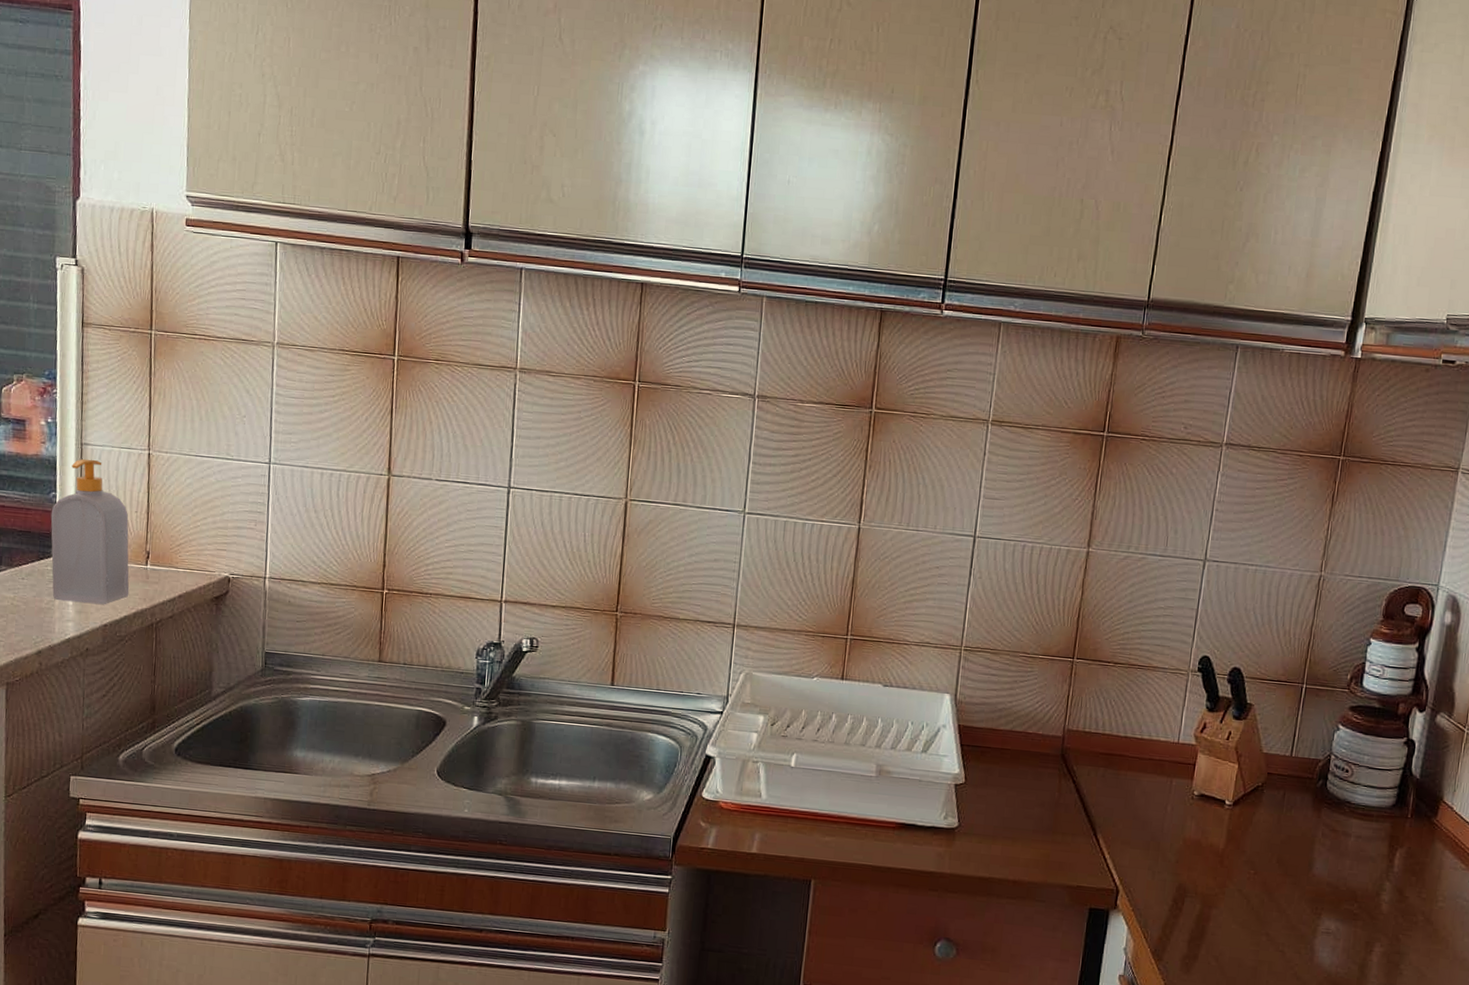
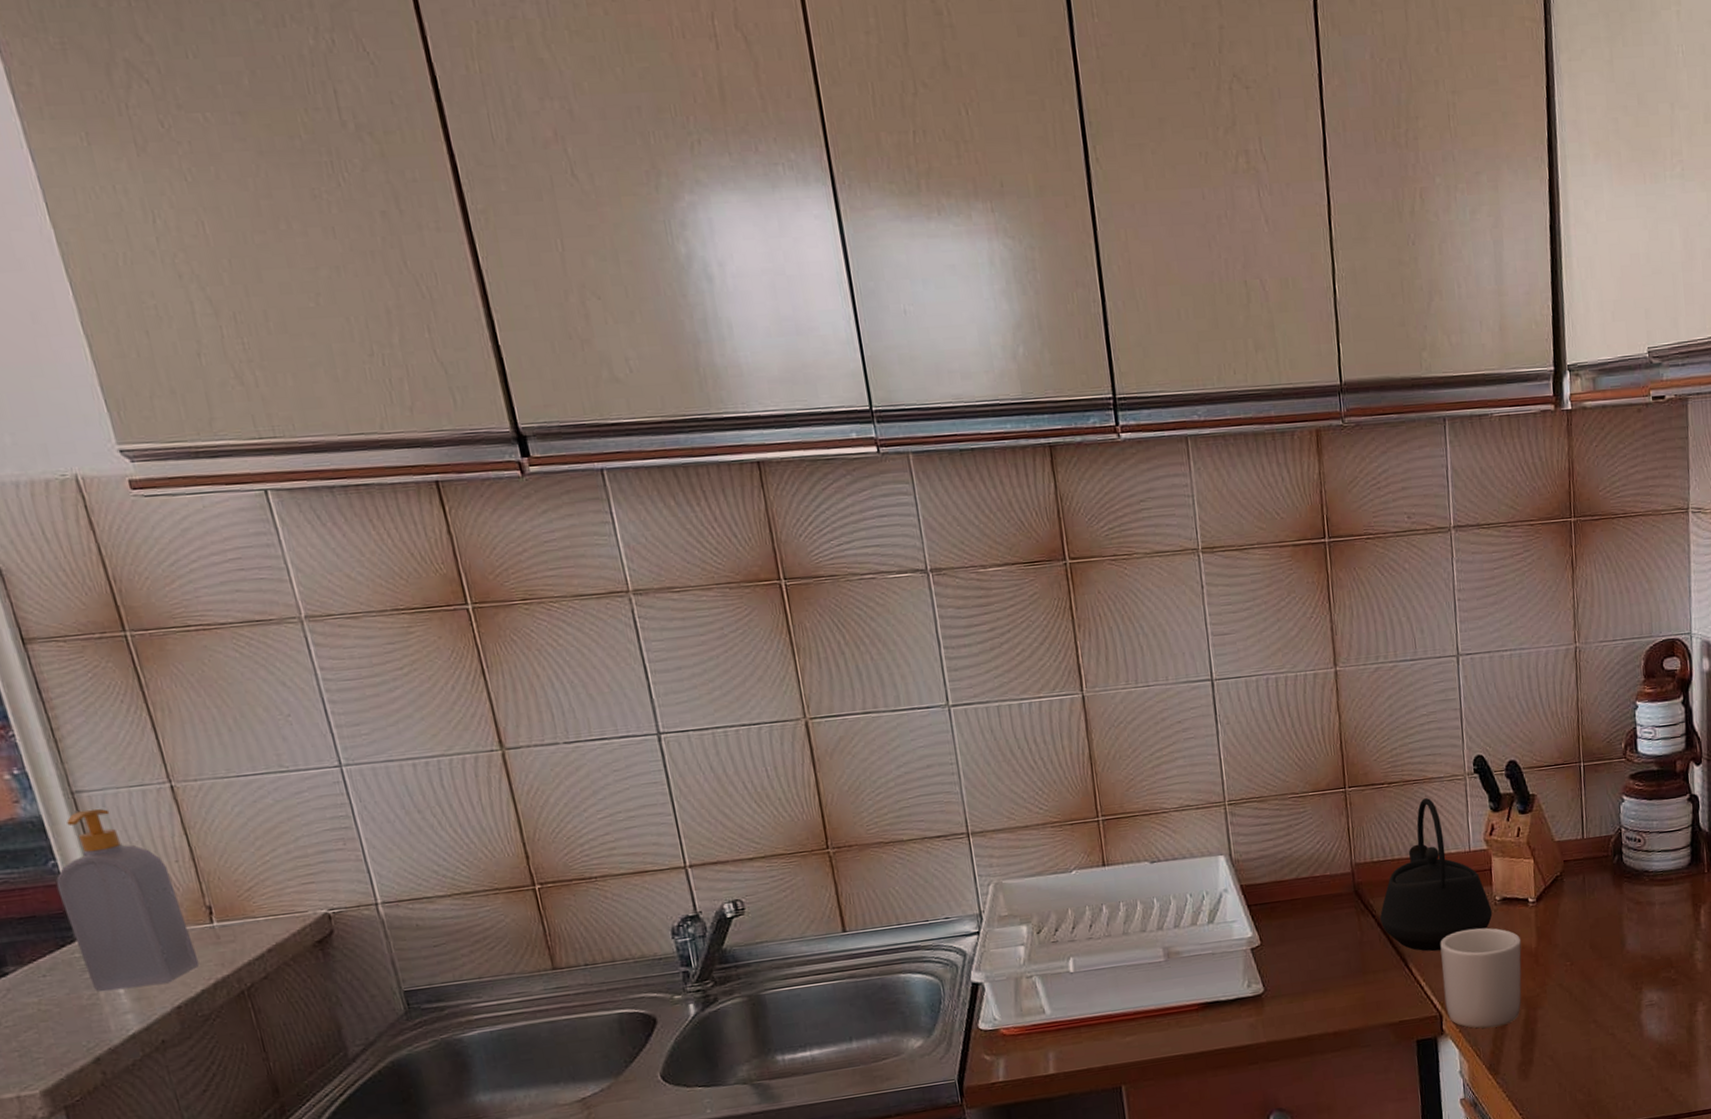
kettle: none [1079,684,1188,829] -> present [1379,798,1493,952]
mug: none [1124,814,1210,916] -> present [1440,927,1522,1029]

